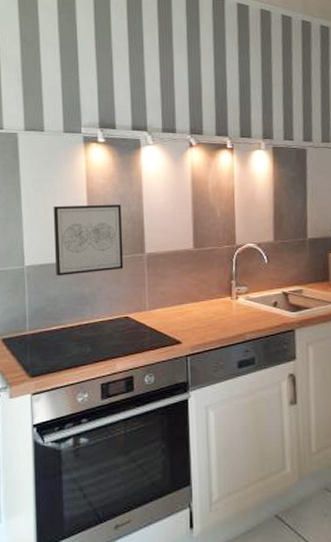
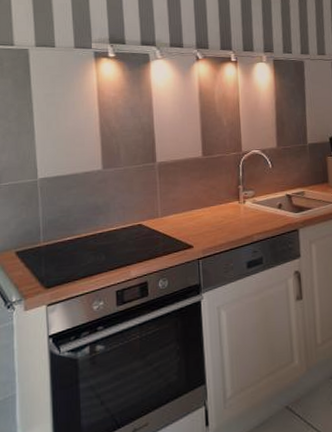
wall art: present [53,205,123,276] -> none [65,116,136,187]

